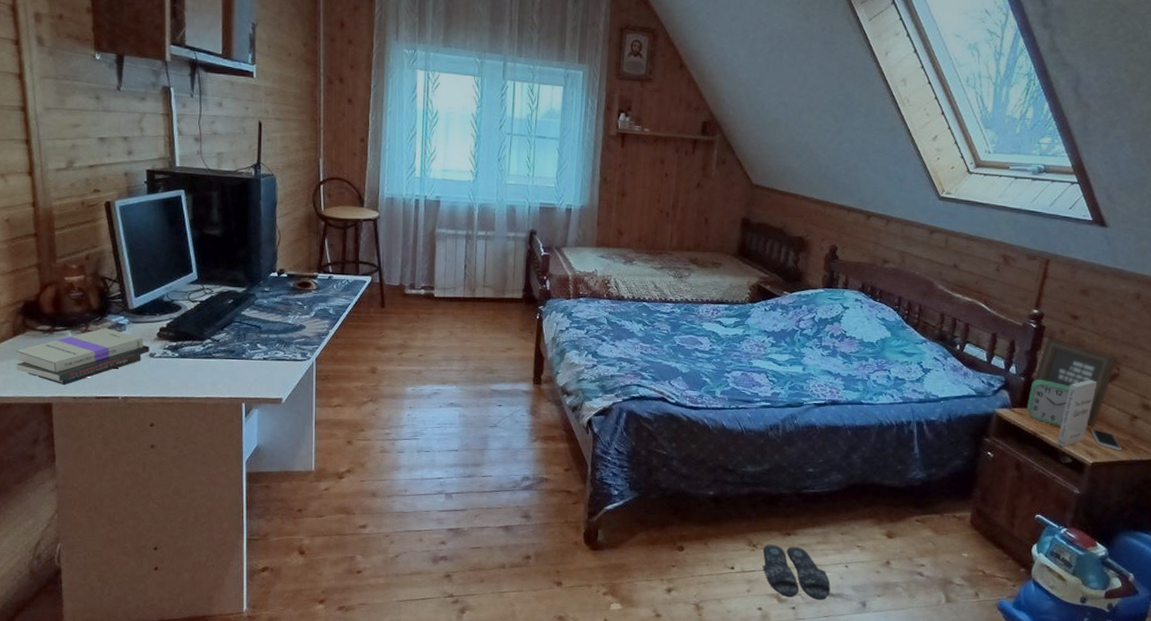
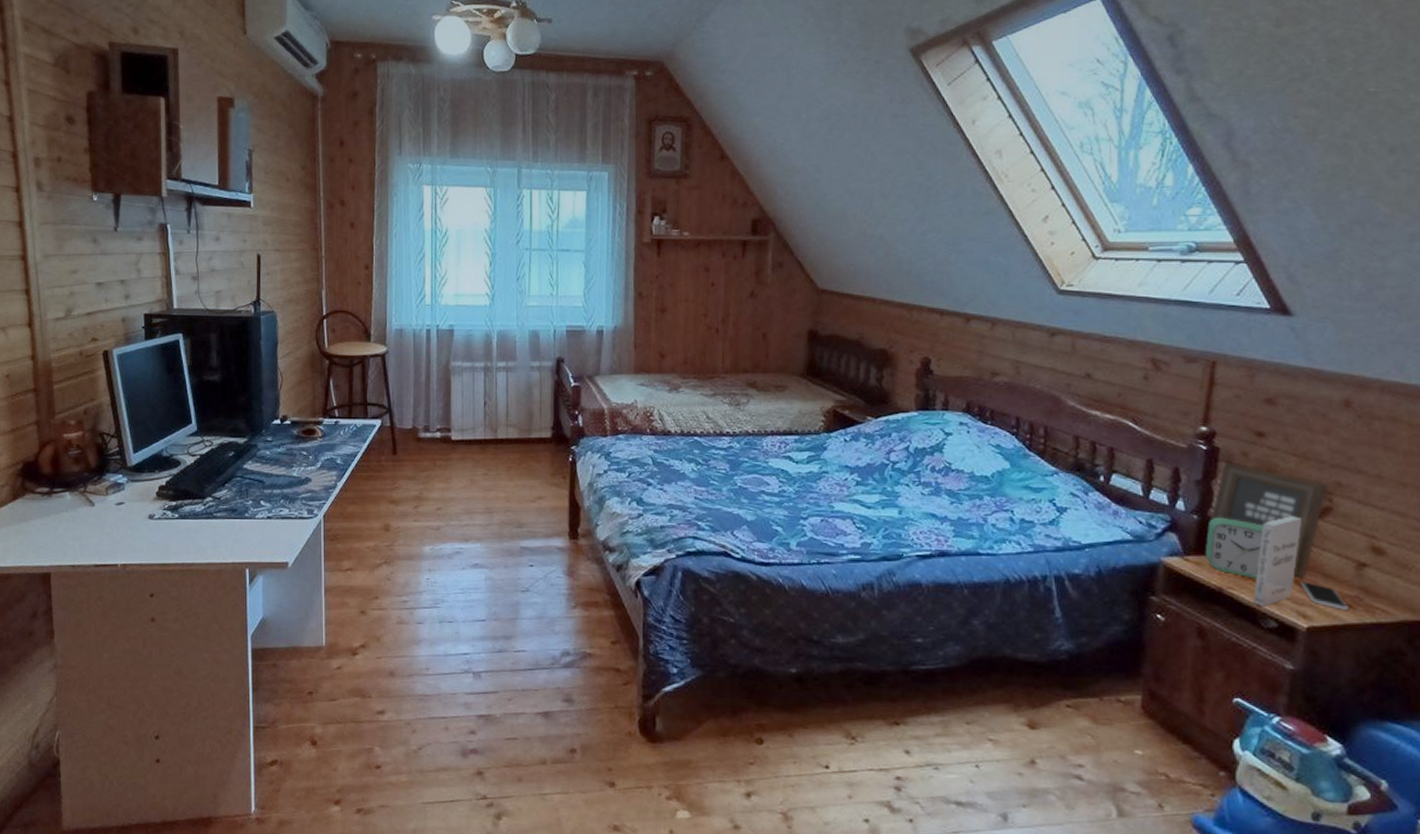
books: present [16,328,149,385] -> none [15,488,148,552]
slippers: present [763,544,831,600] -> none [866,736,958,811]

